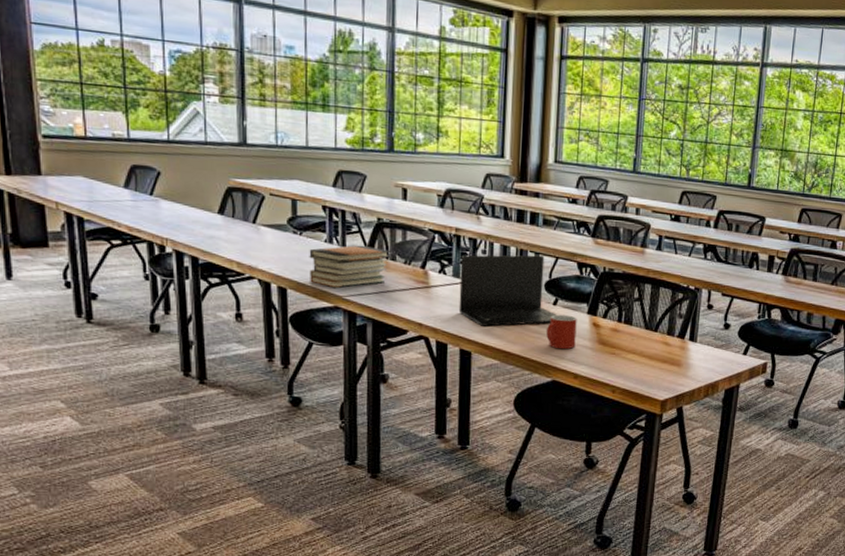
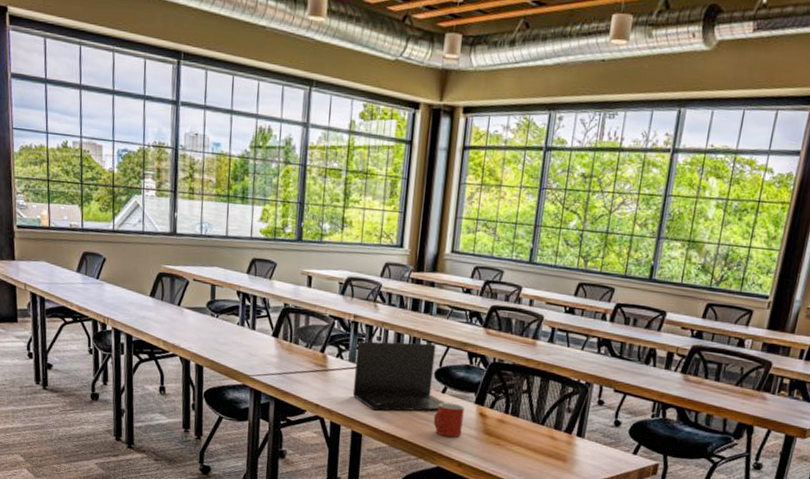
book stack: present [309,245,390,288] -> none [223,328,294,368]

